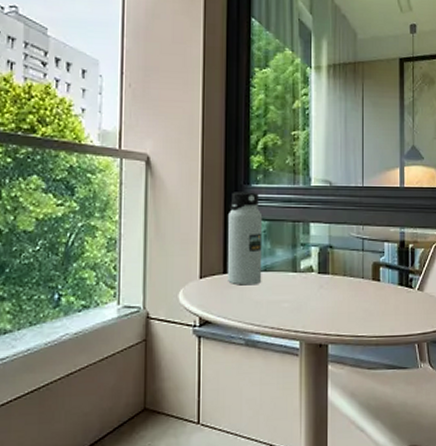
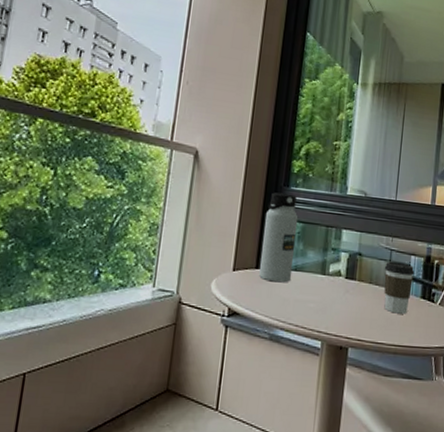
coffee cup: none [357,250,389,304] -> present [384,261,415,314]

